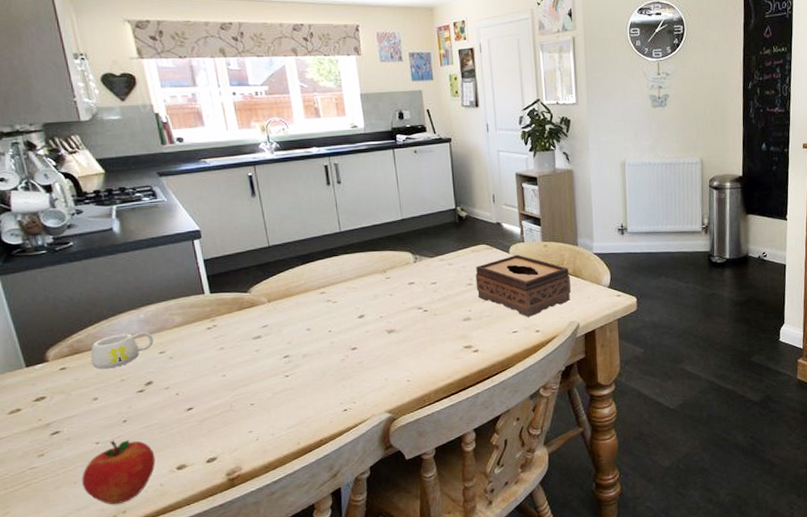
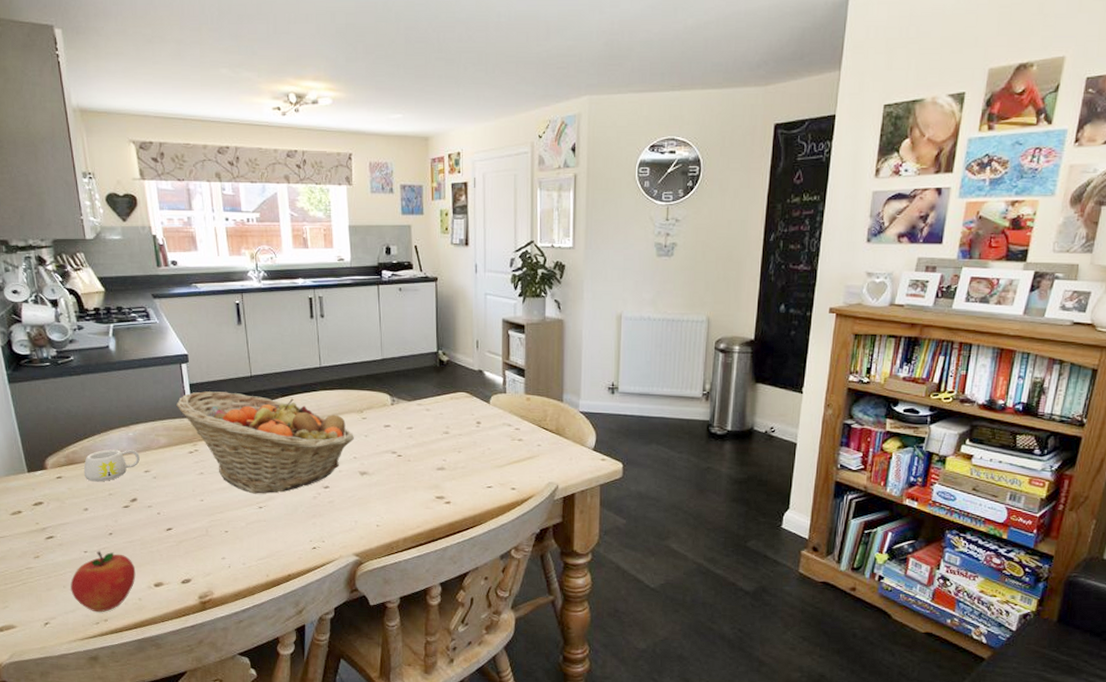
fruit basket: none [189,264,379,363] -> present [175,391,354,494]
tissue box: present [475,254,571,317] -> none [452,405,552,473]

